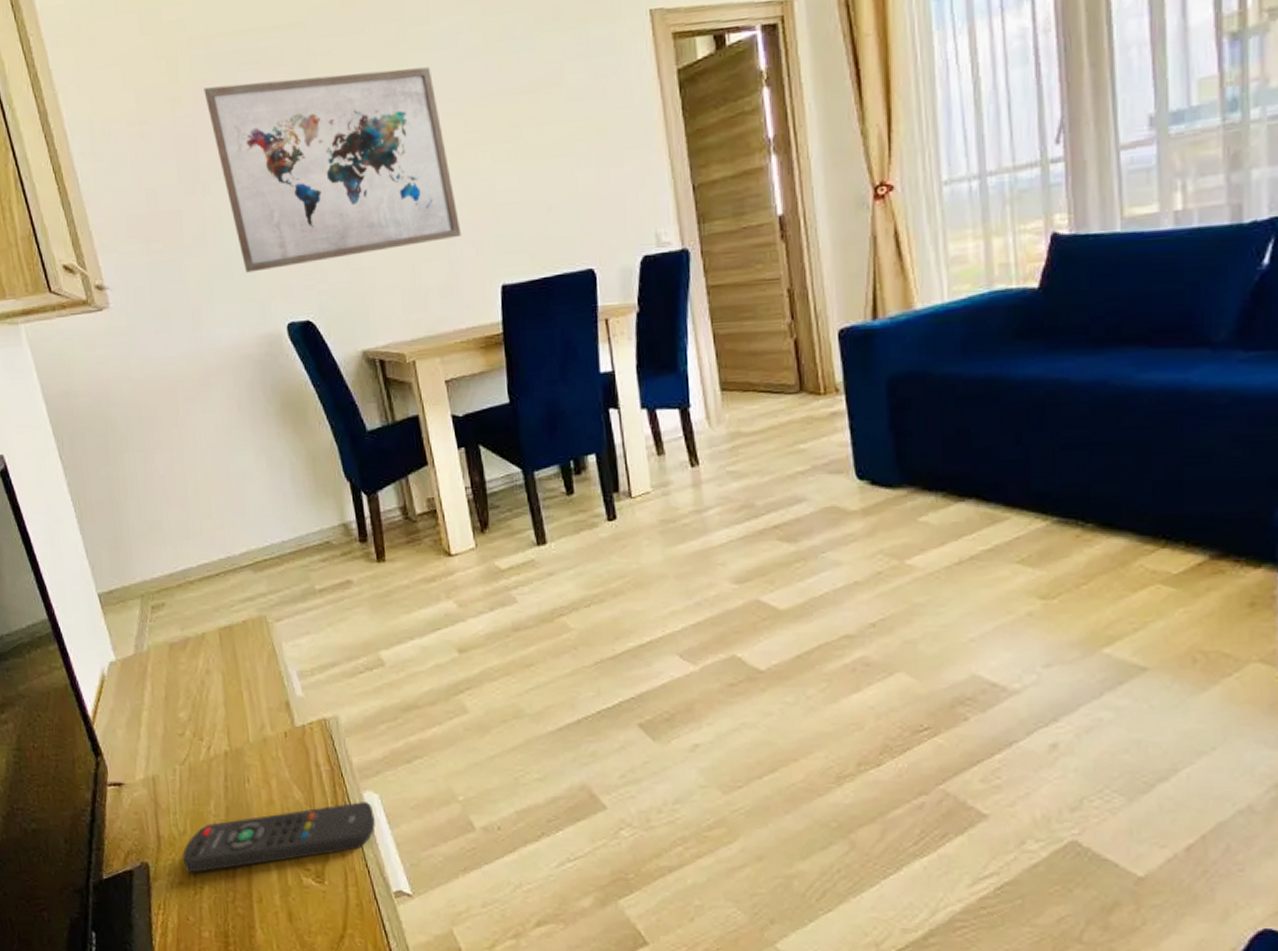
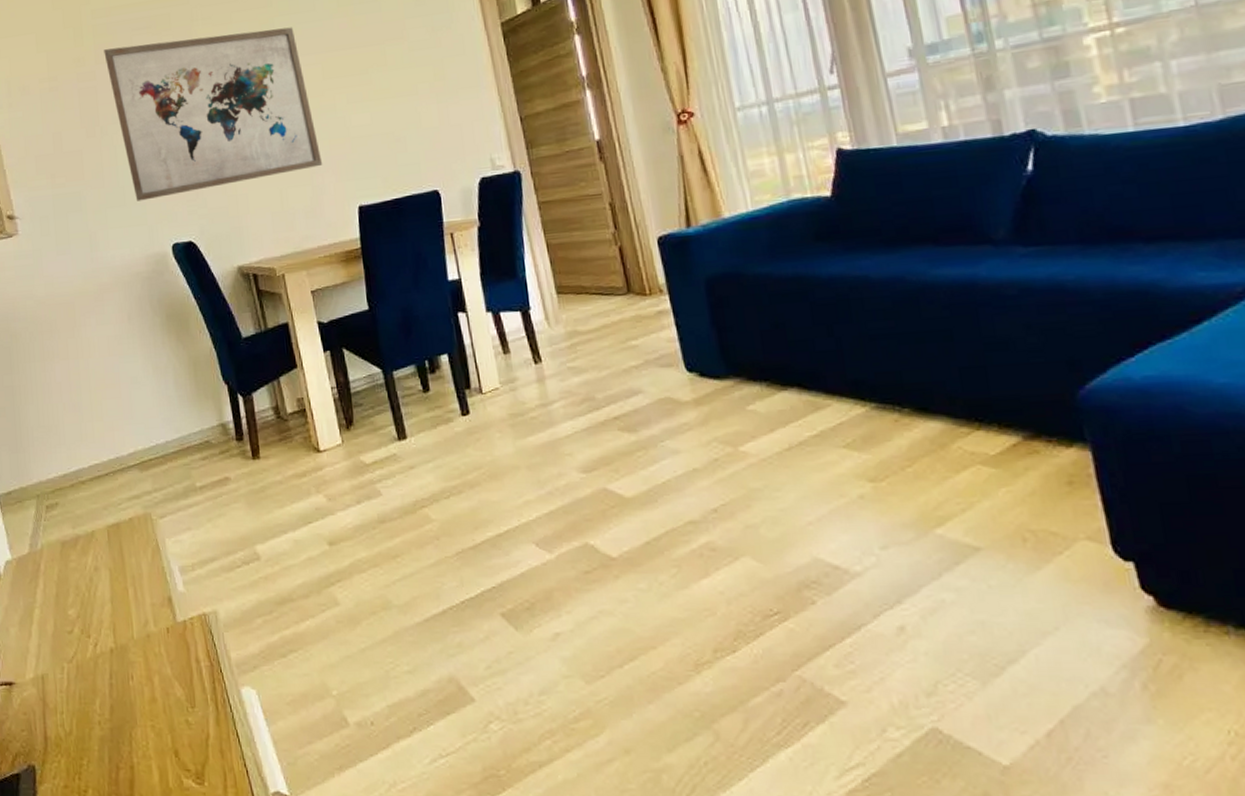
remote control: present [182,802,375,873] -> none [68,698,253,776]

